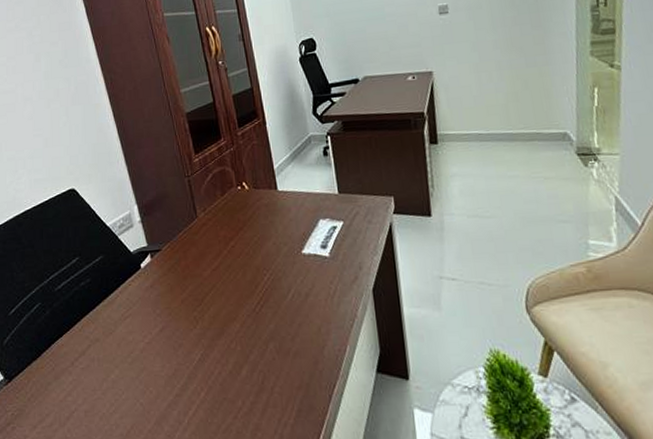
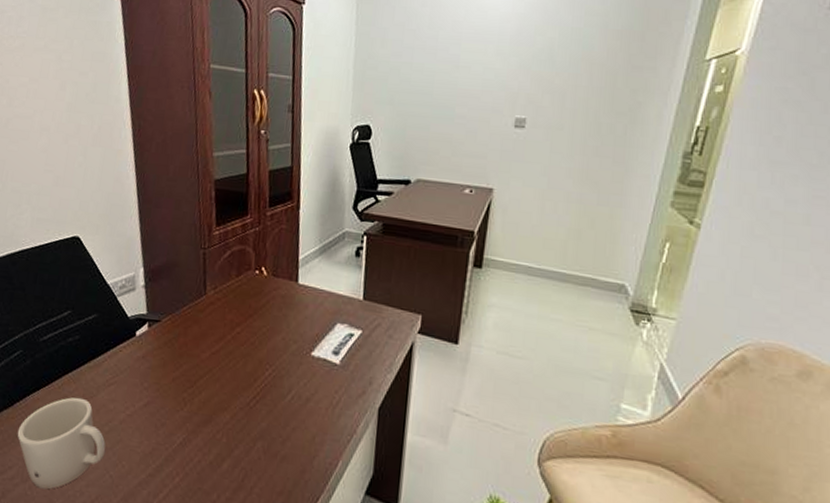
mug: none [48,335,133,429] -> present [17,397,106,490]

